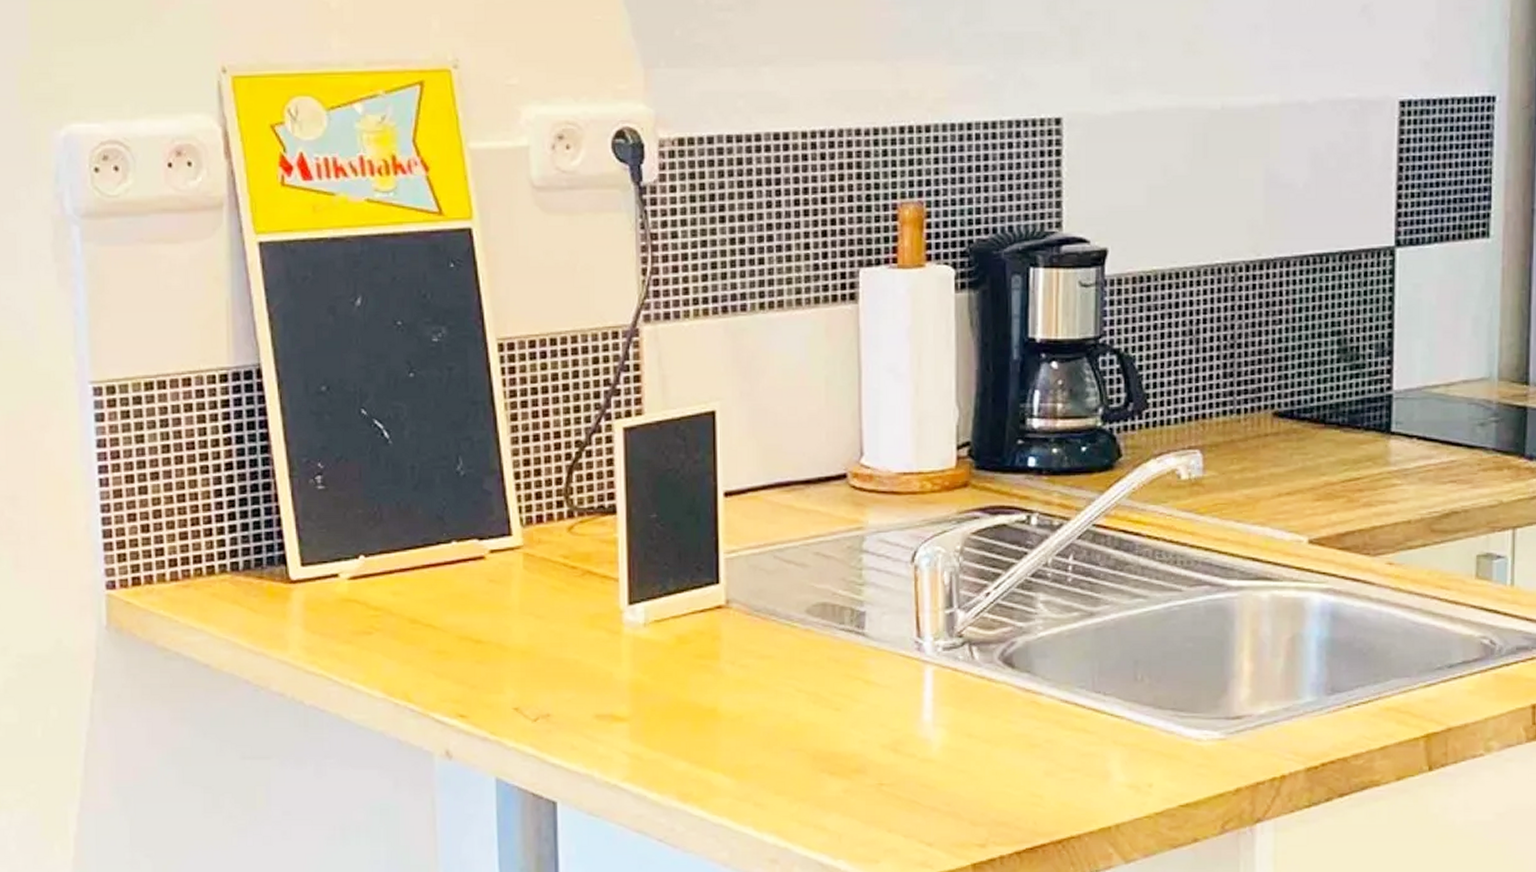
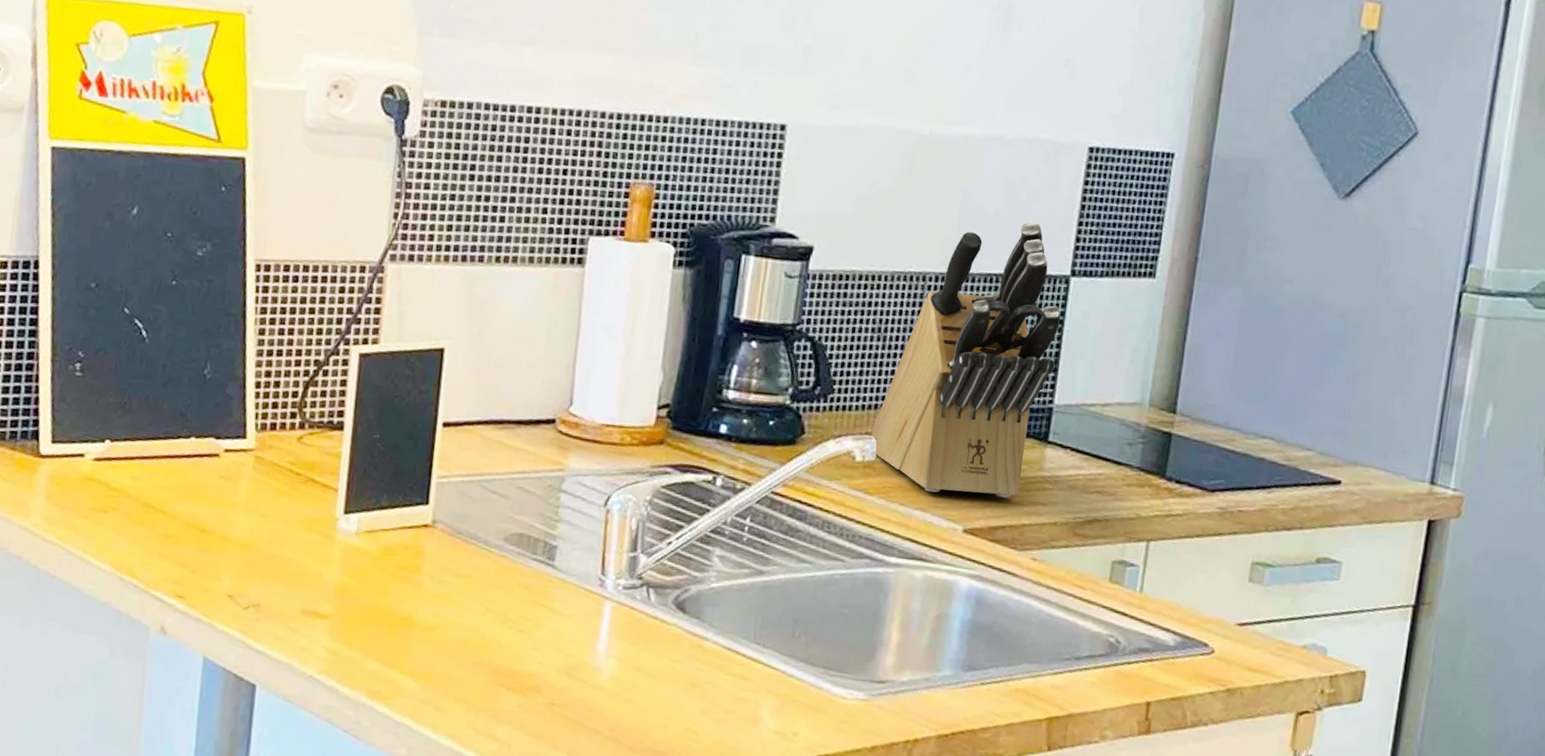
knife block: none [1195,192,1389,503] -> present [871,222,1061,498]

